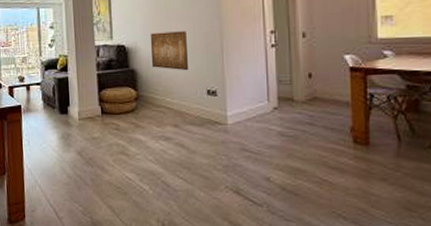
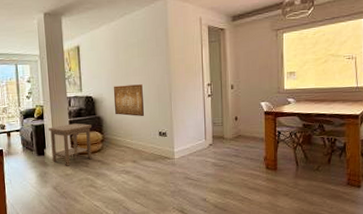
side table: none [72,77,125,128] -> present [48,123,92,166]

